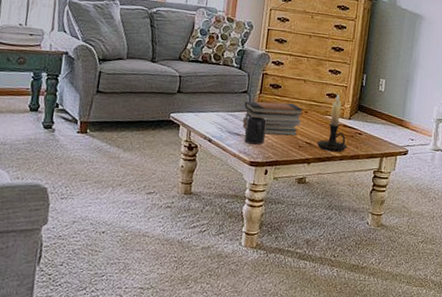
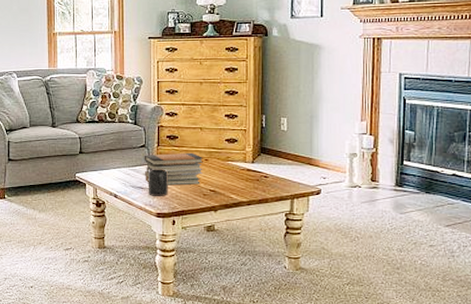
candle holder: present [317,93,348,153] -> none [222,138,254,198]

